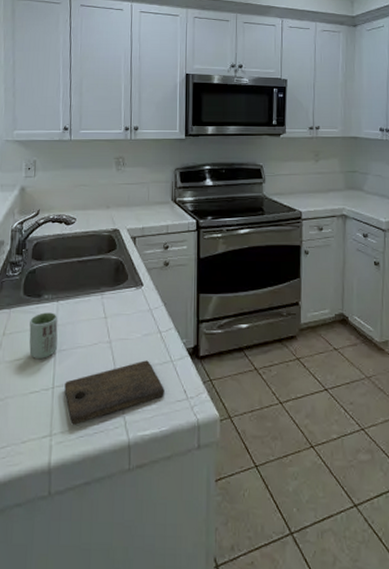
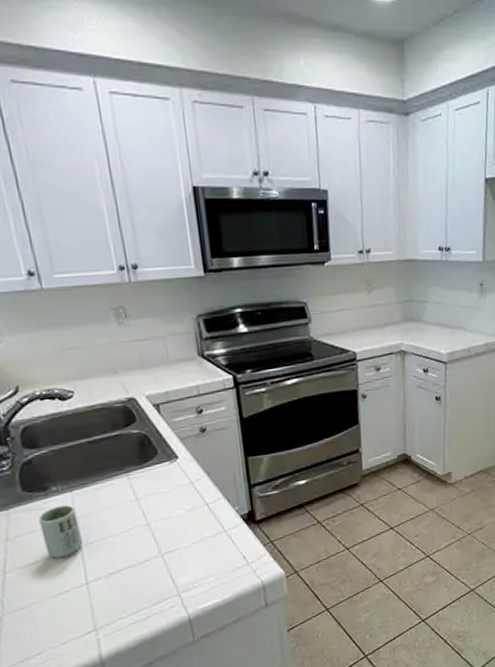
cutting board: present [64,360,164,425] -> none [101,535,222,615]

